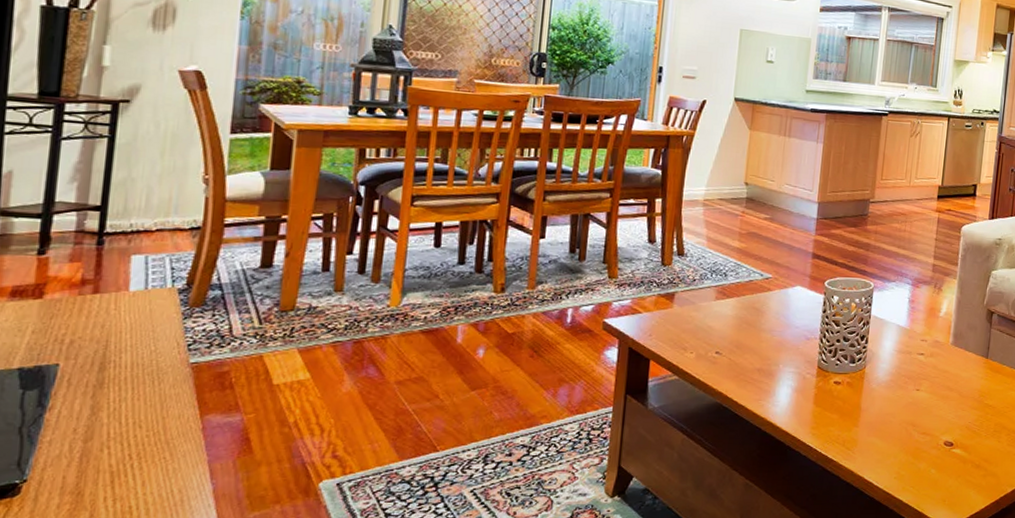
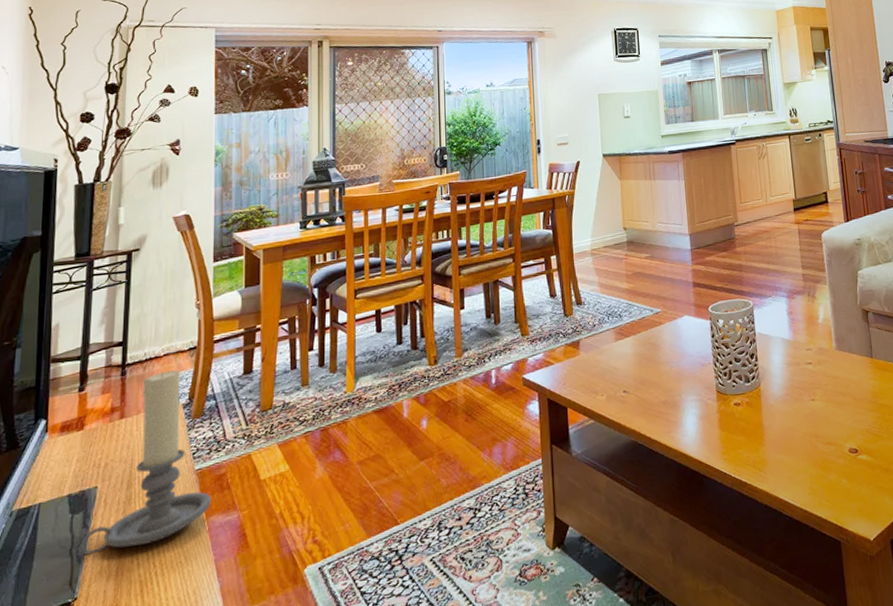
candle holder: none [32,248,209,436] -> present [79,370,211,555]

